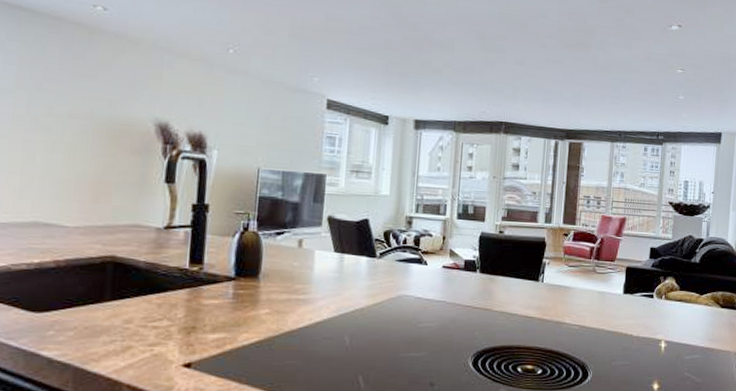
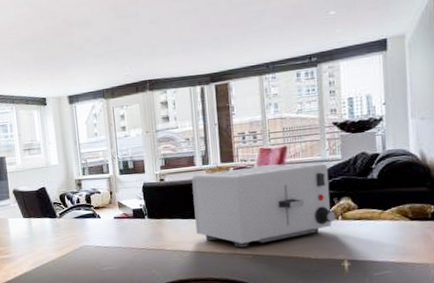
toaster: none [528,232,660,317] -> present [191,163,336,248]

